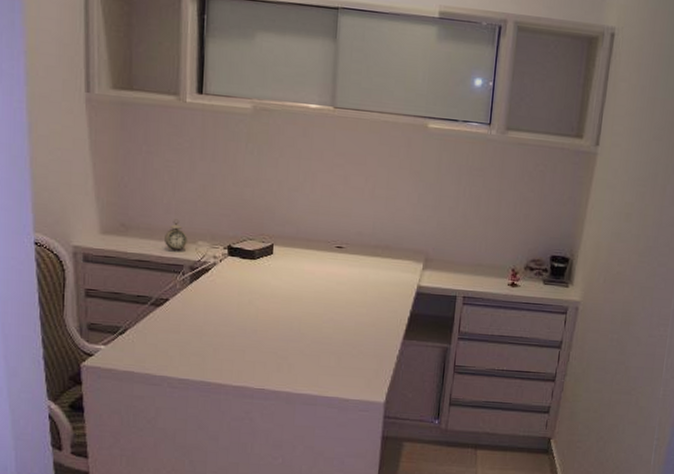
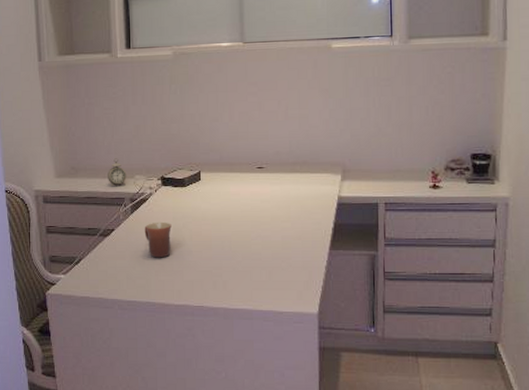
mug: none [204,295,236,335] -> present [144,223,172,258]

